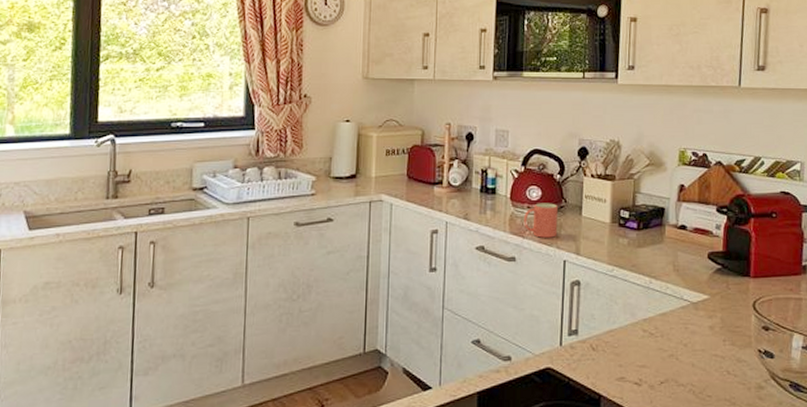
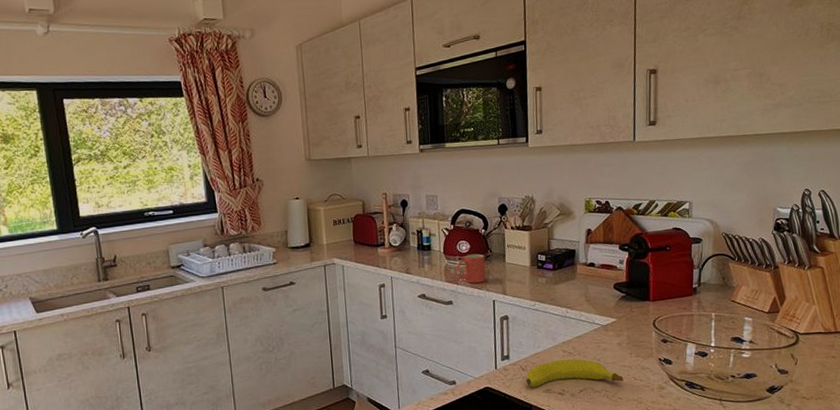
fruit: none [596,341,715,375] -> present [526,359,624,387]

